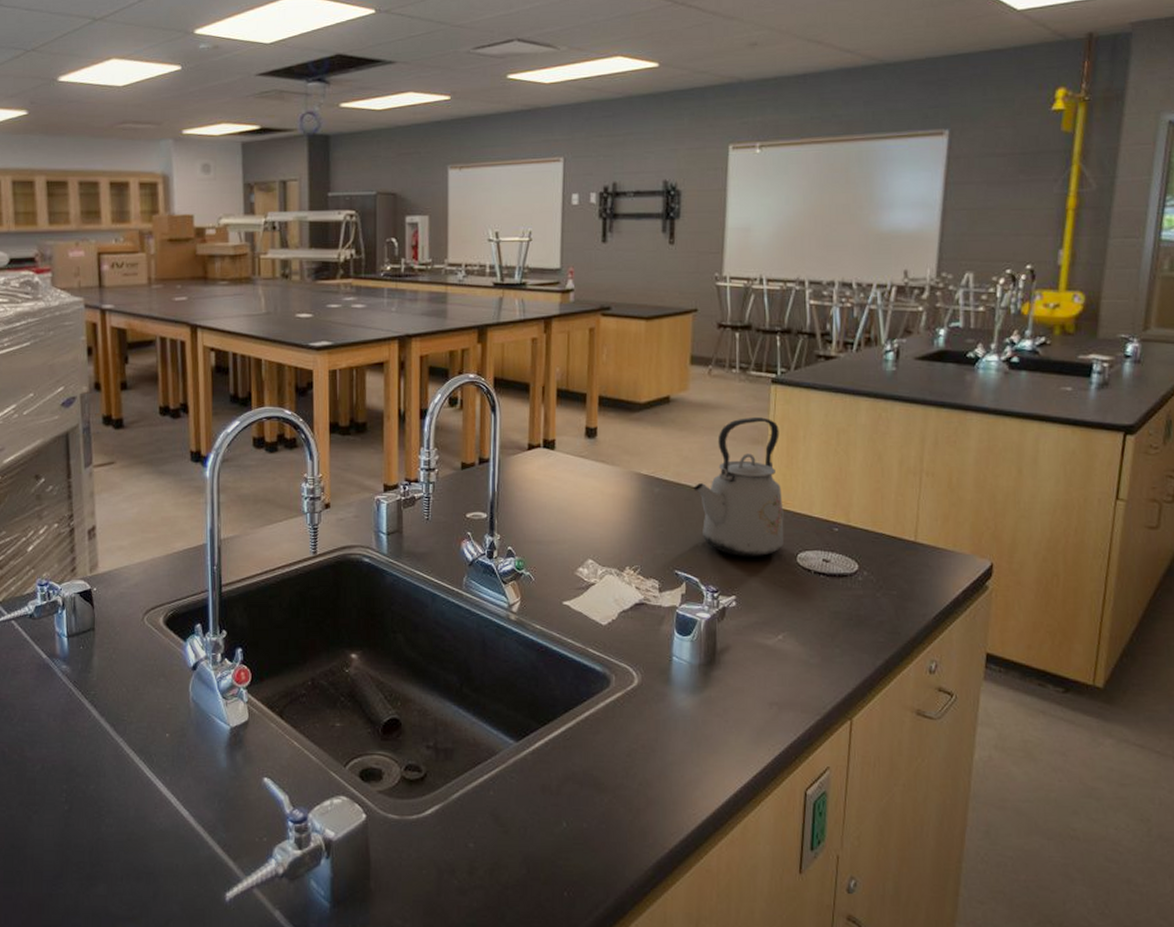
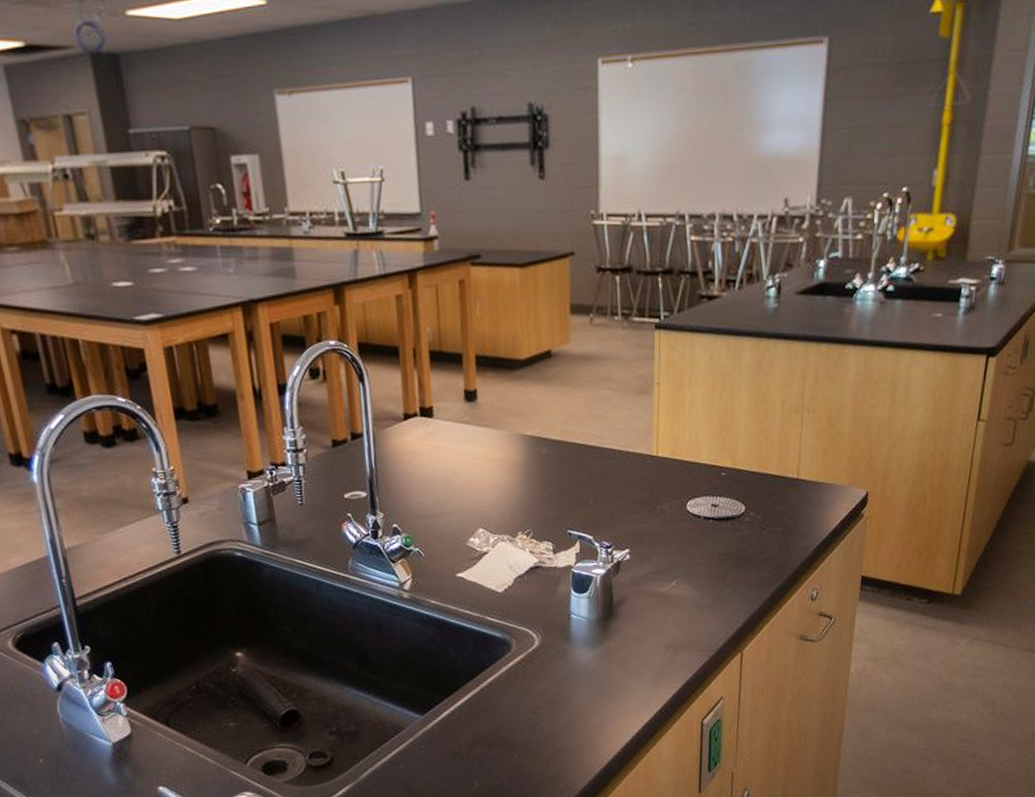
kettle: present [693,417,784,557] -> none [581,366,674,510]

